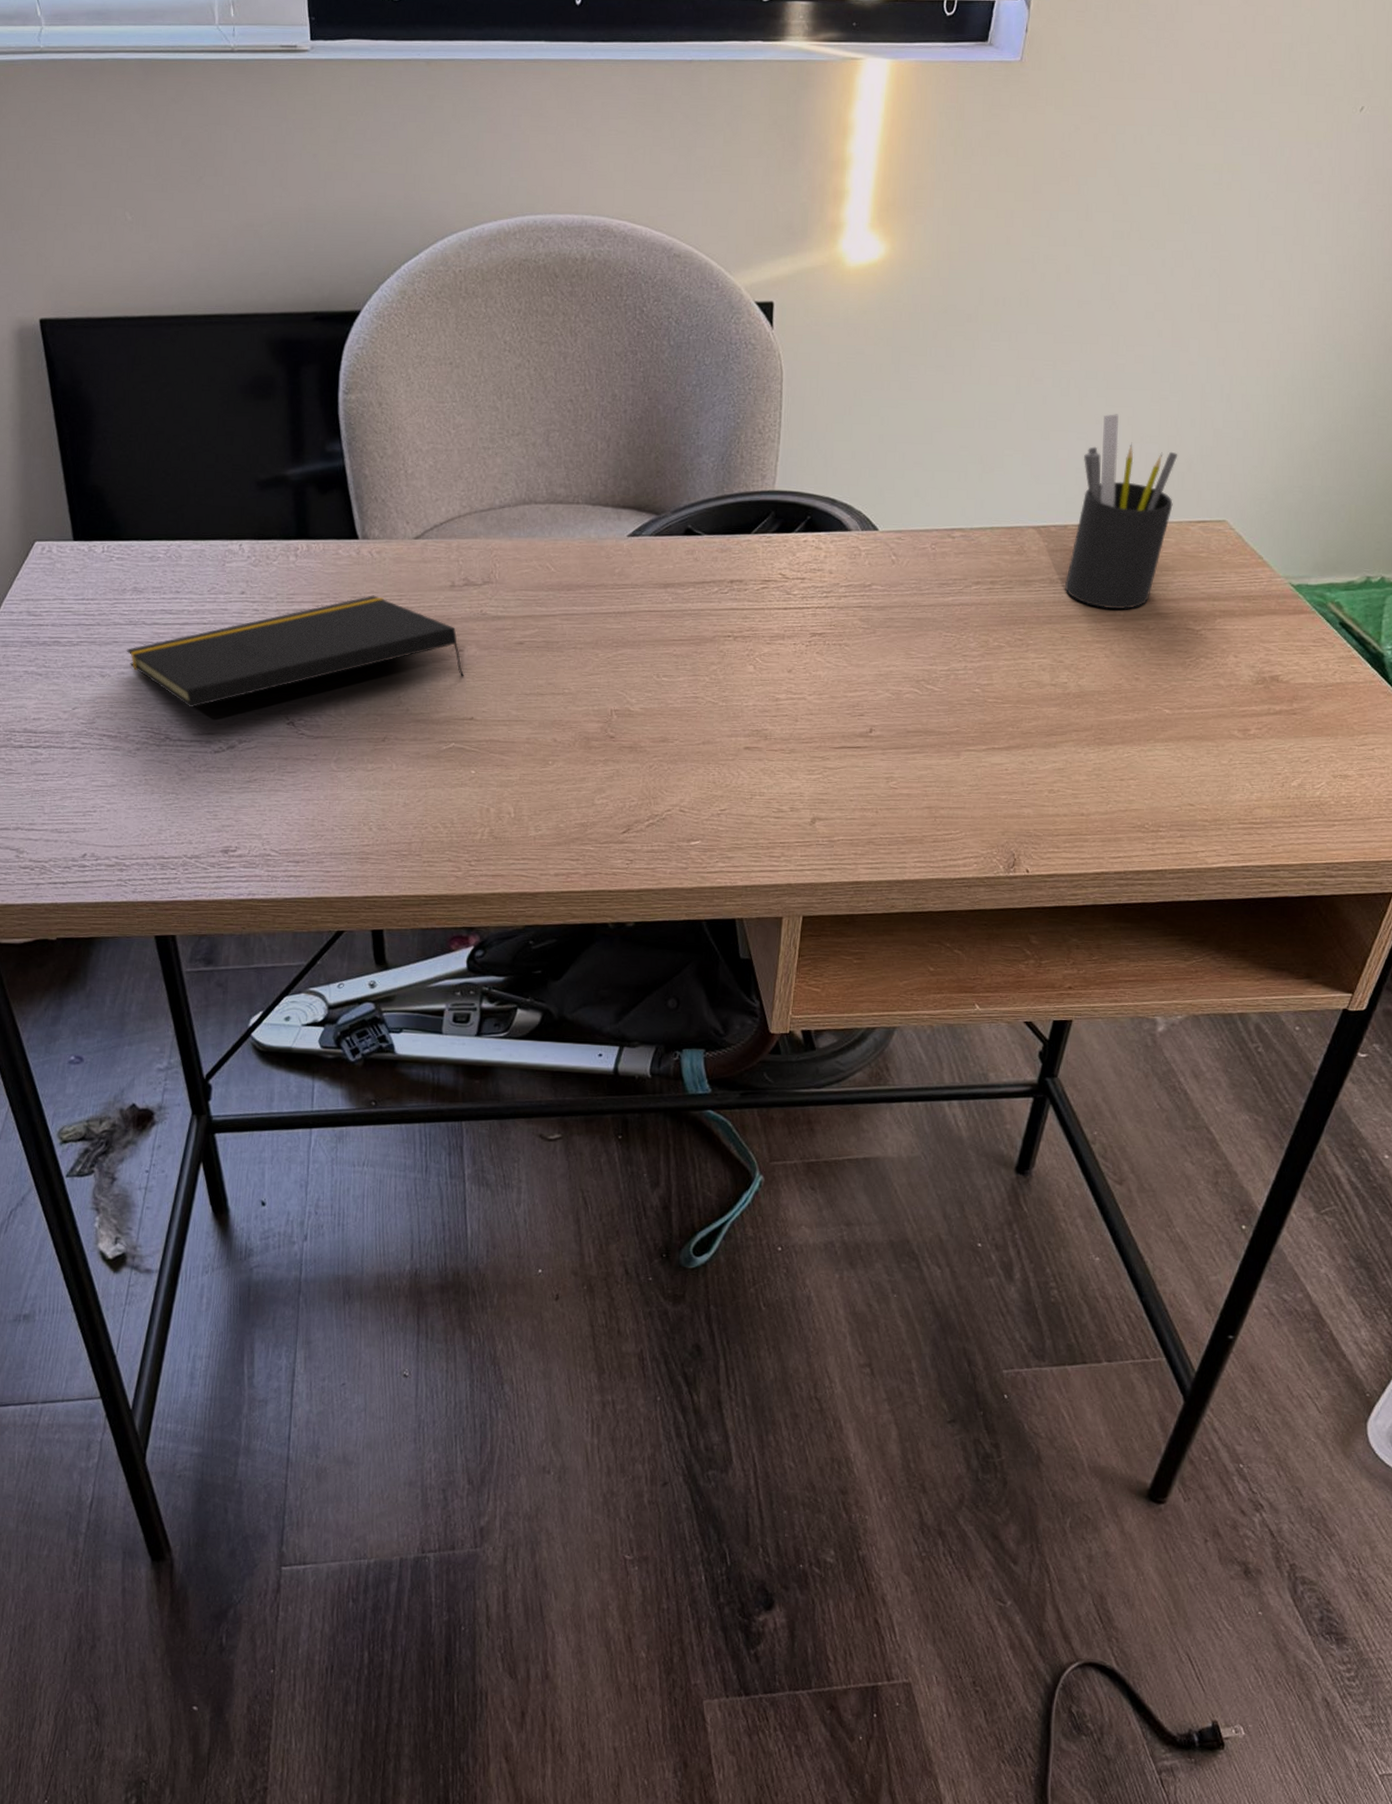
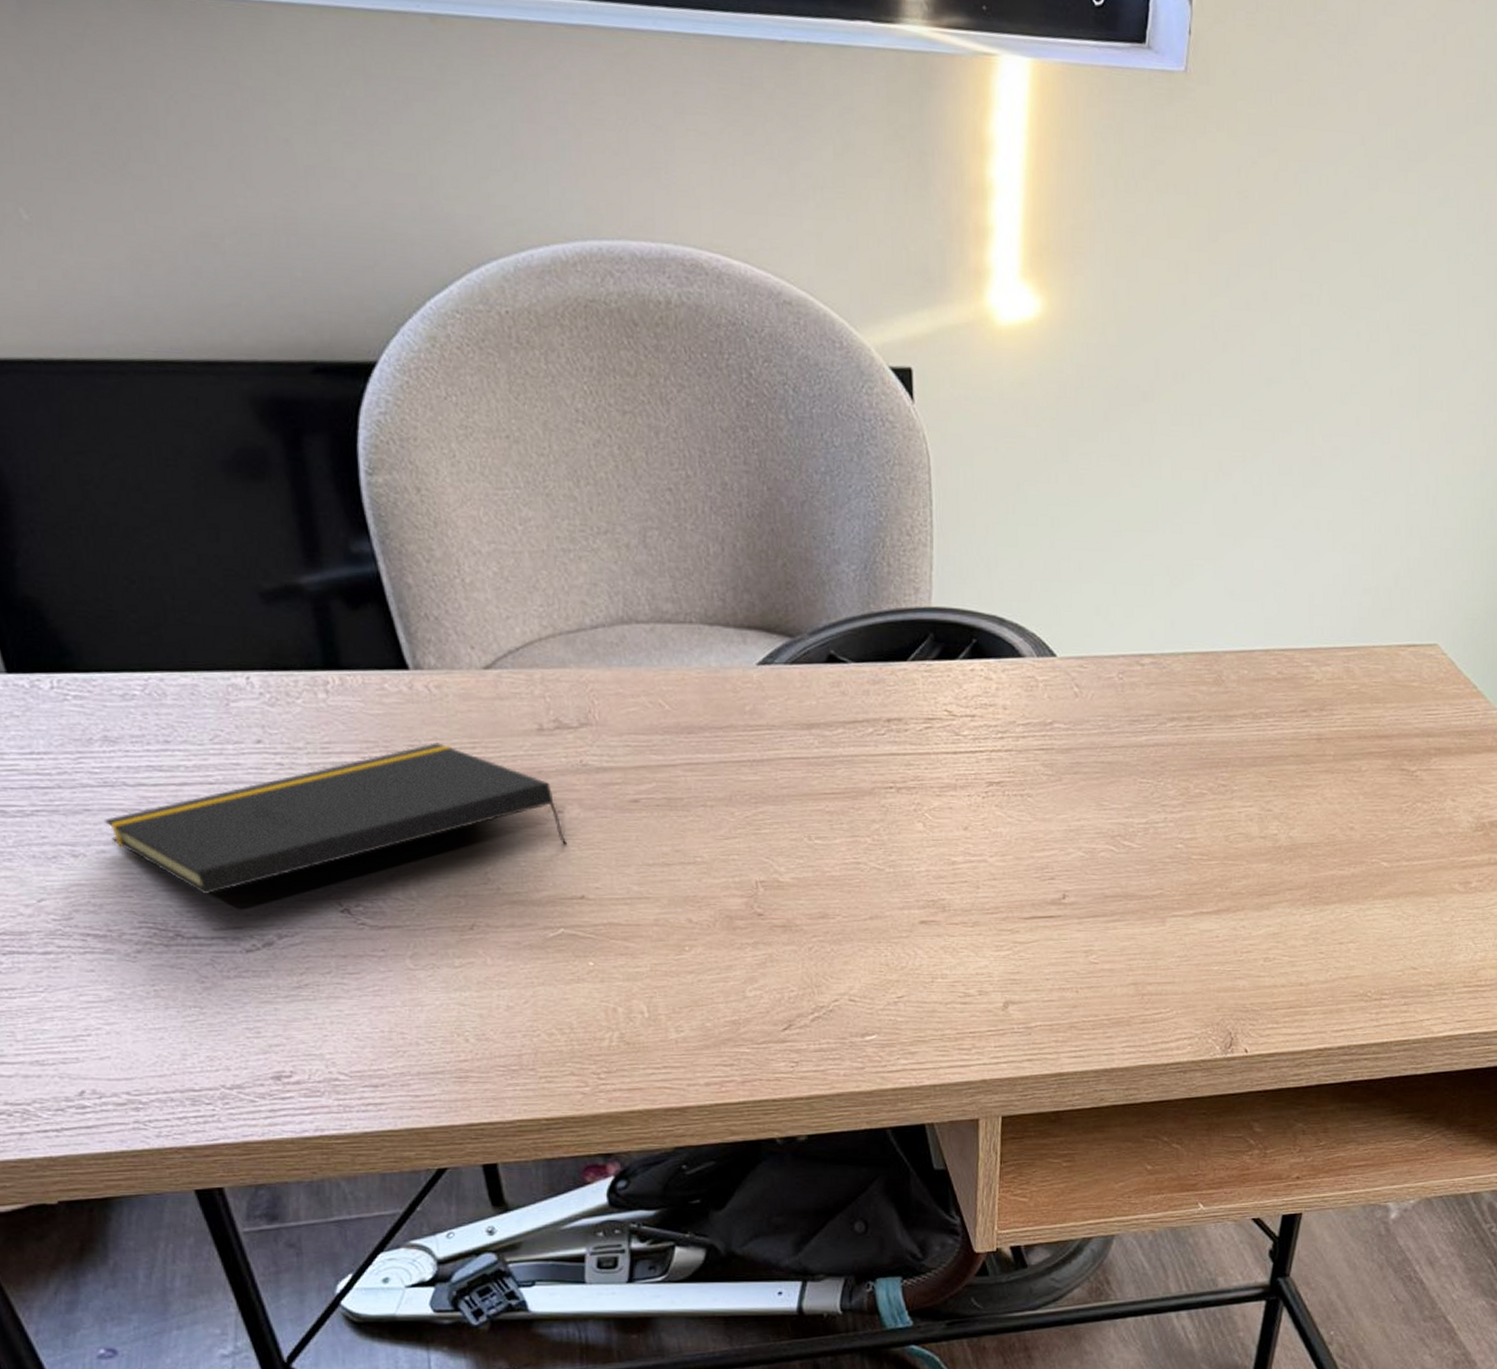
pen holder: present [1064,414,1178,610] -> none [1268,517,1384,749]

